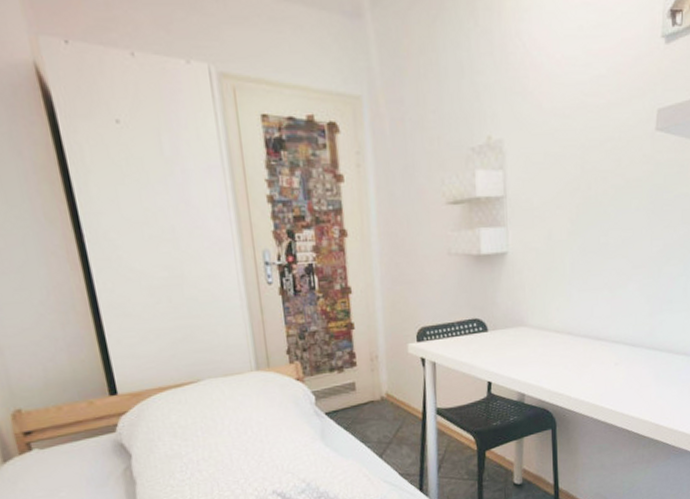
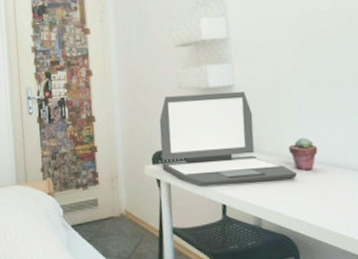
laptop: none [425,260,561,364] -> present [159,92,297,187]
potted succulent: none [555,309,583,345] -> present [288,137,318,171]

